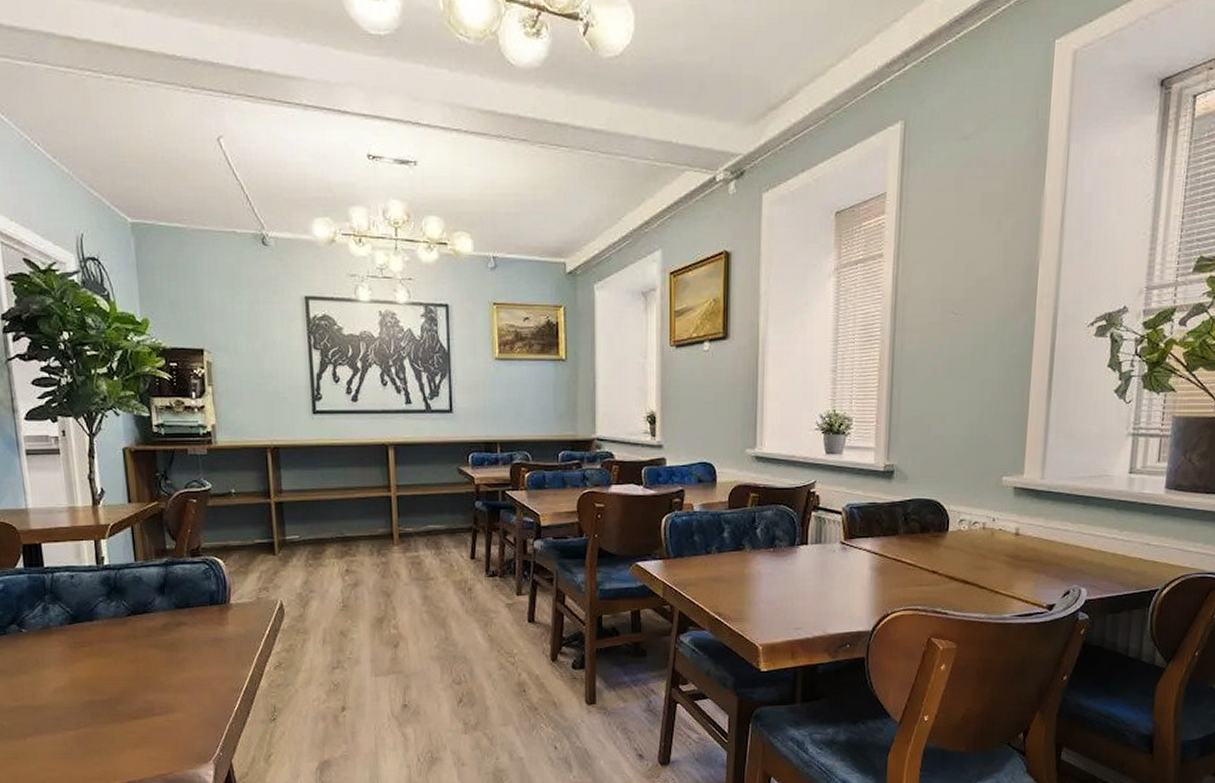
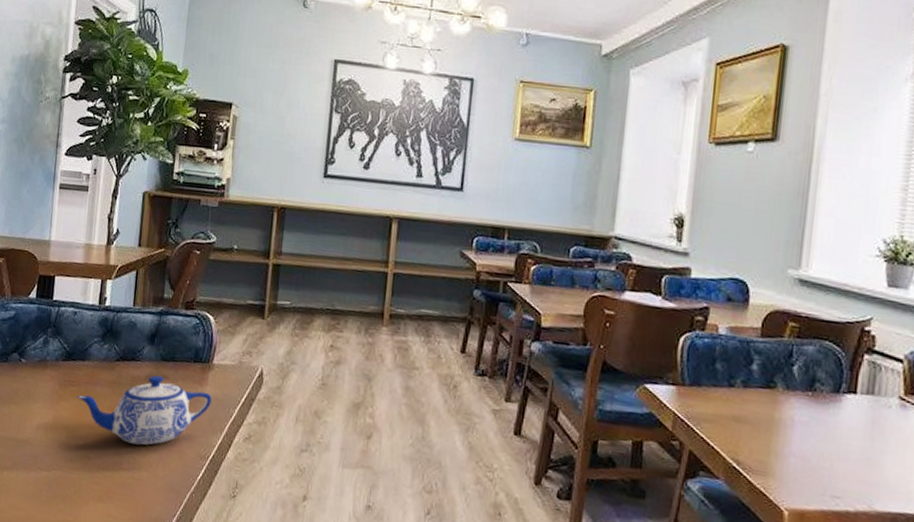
teapot: none [91,623,236,690] -> present [77,375,212,445]

